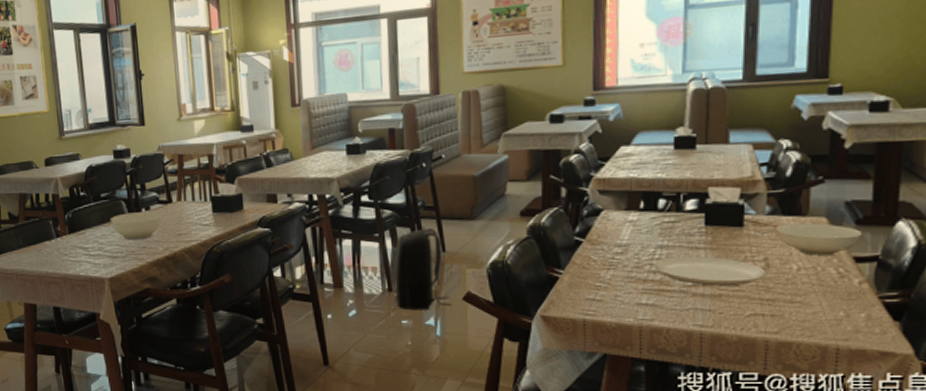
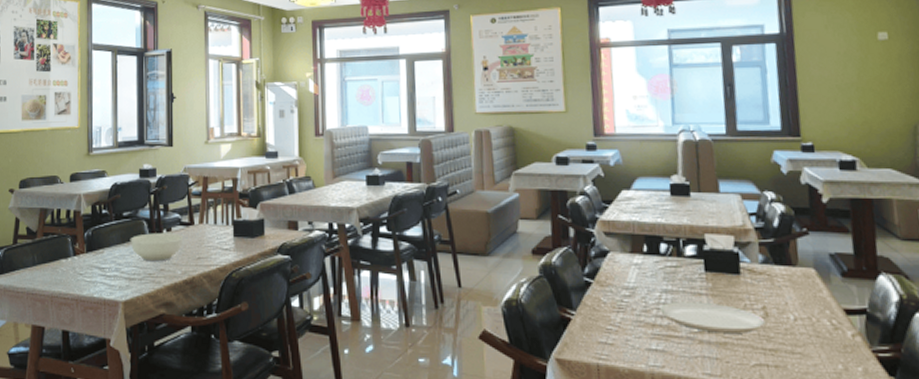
backpack: present [393,226,451,310] -> none [410,260,467,349]
bowl: present [775,222,863,255] -> none [769,272,849,306]

